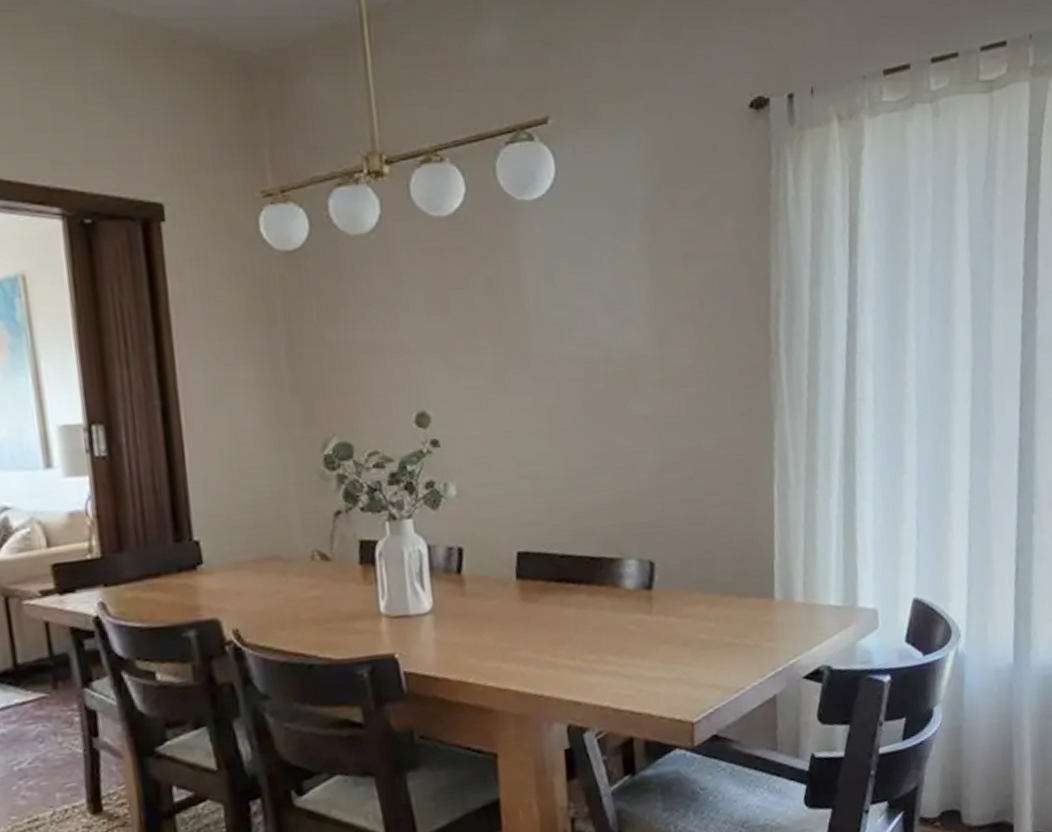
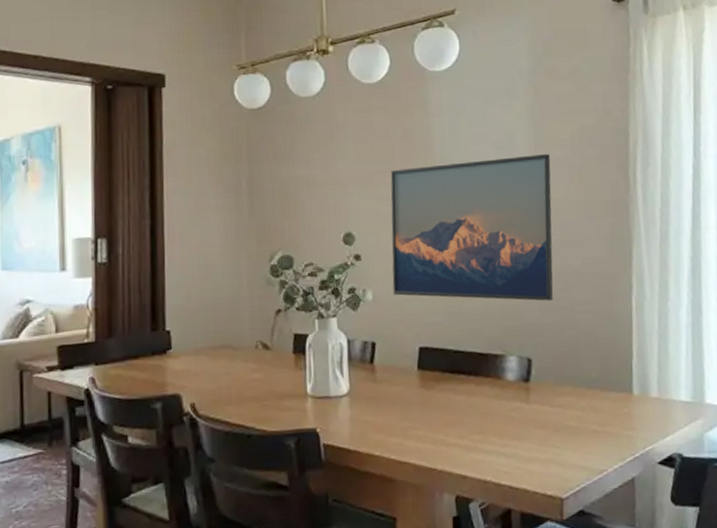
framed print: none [472,309,680,492] -> present [390,154,554,301]

